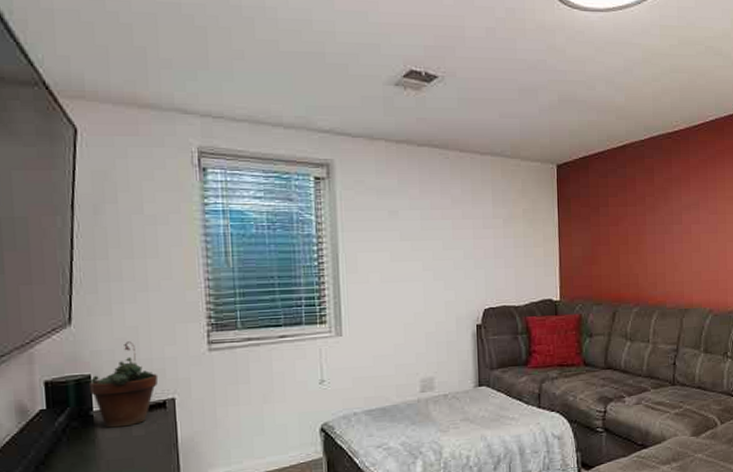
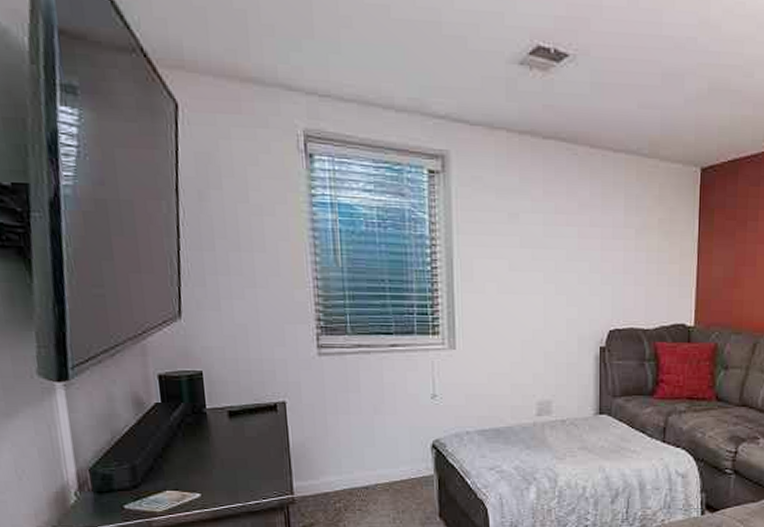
succulent plant: present [89,341,159,428] -> none [201,339,269,427]

